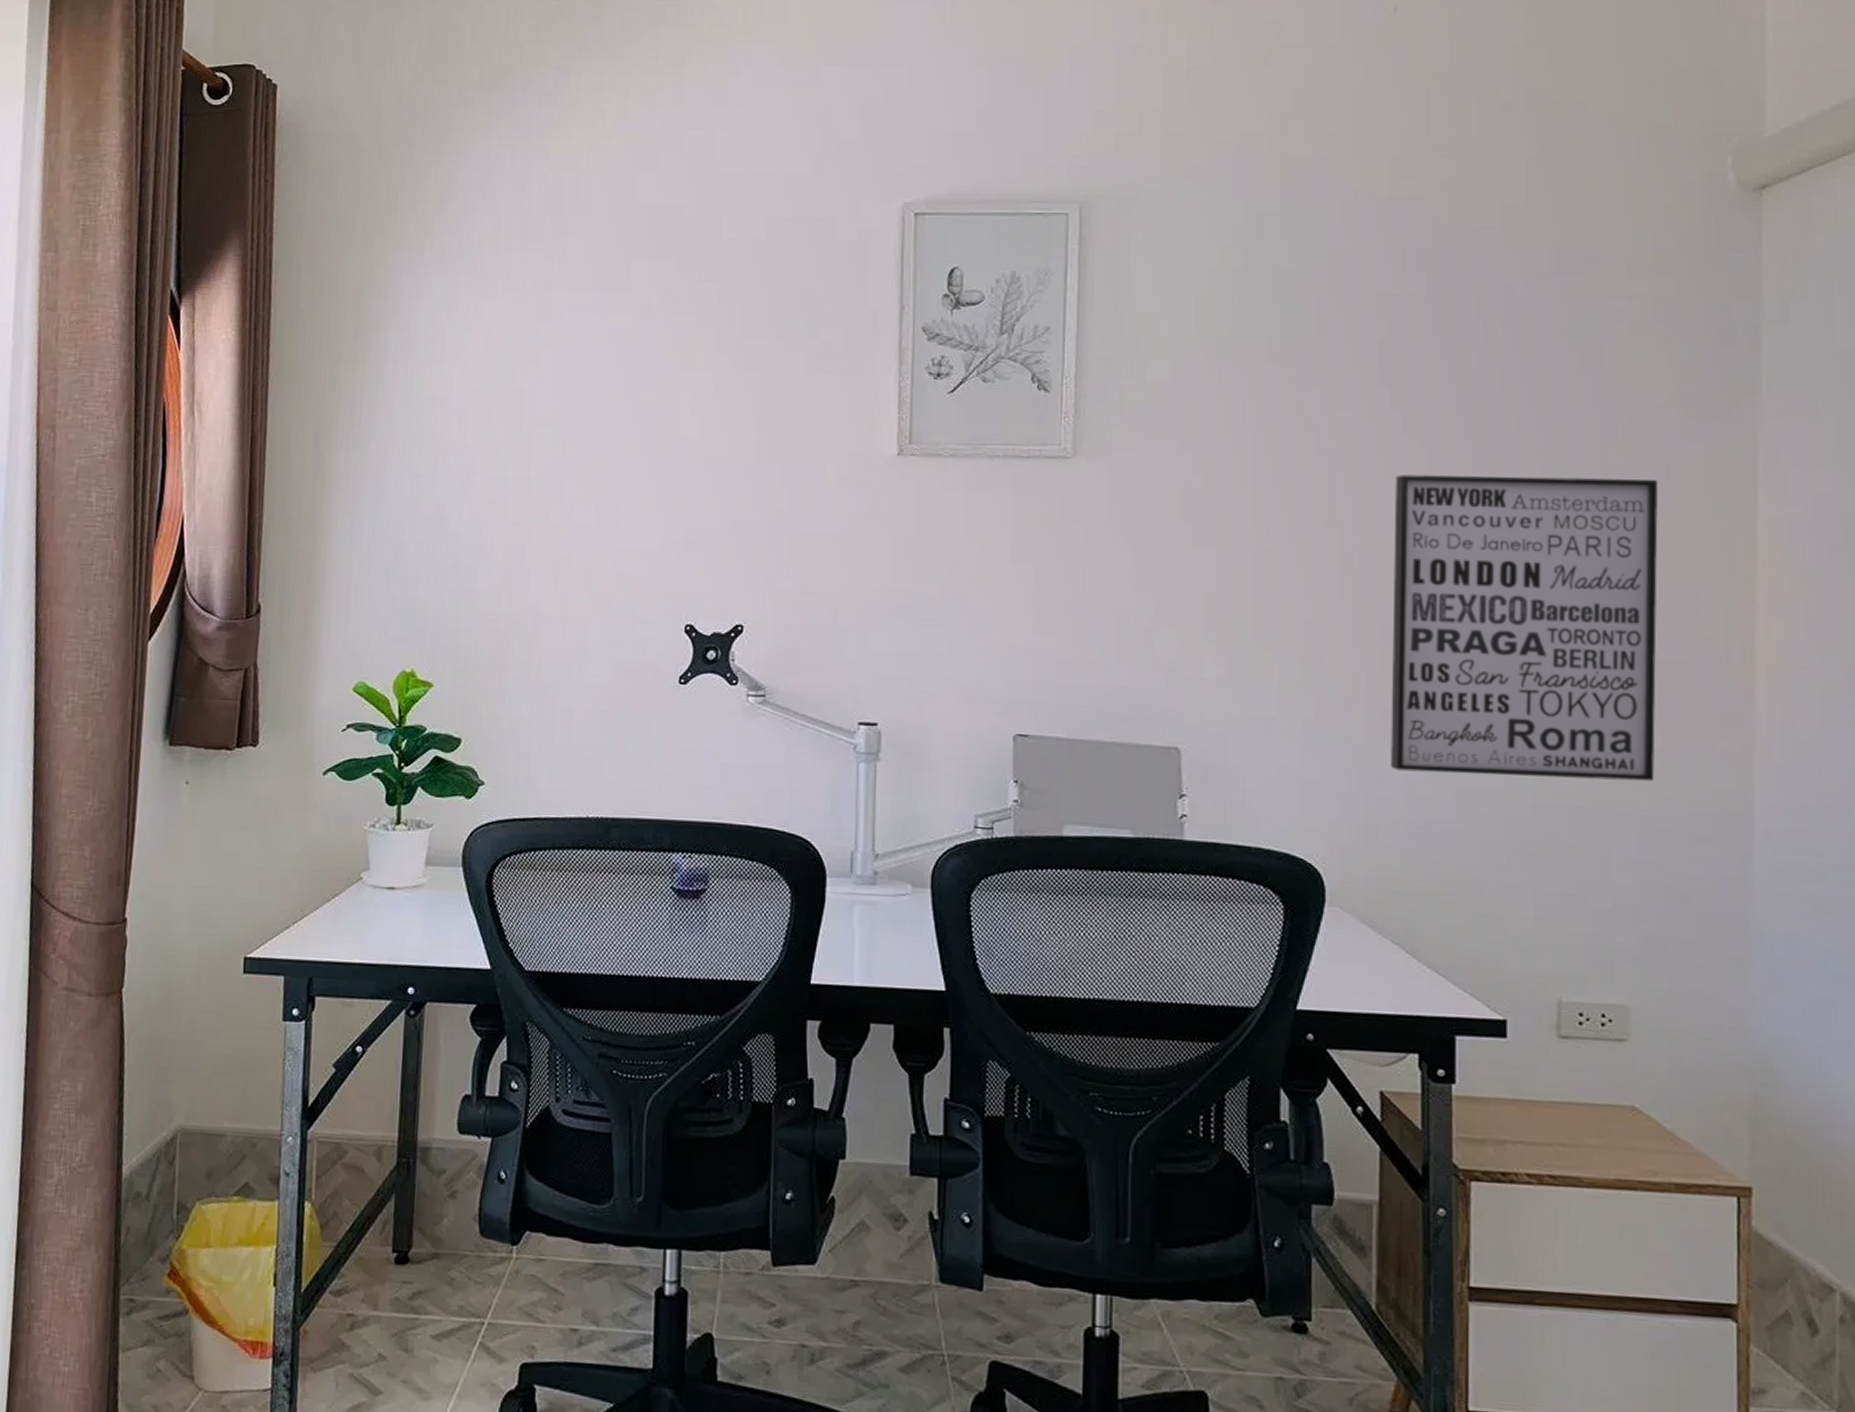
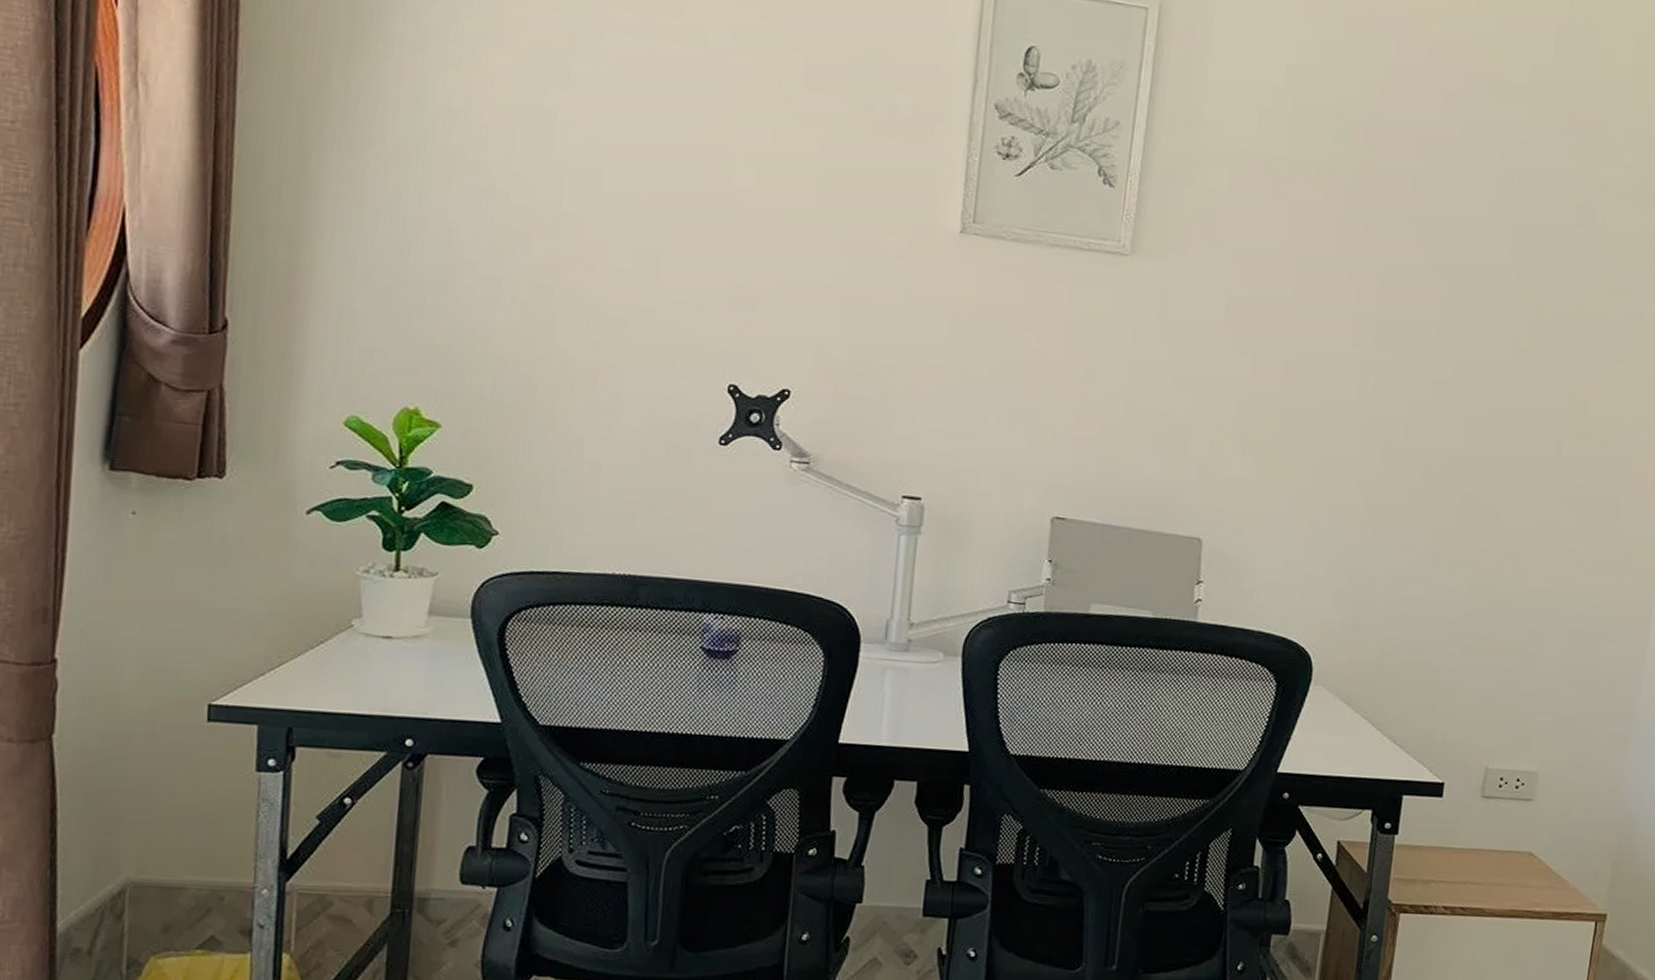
wall art: present [1391,474,1659,782] -> none [1379,305,1622,590]

